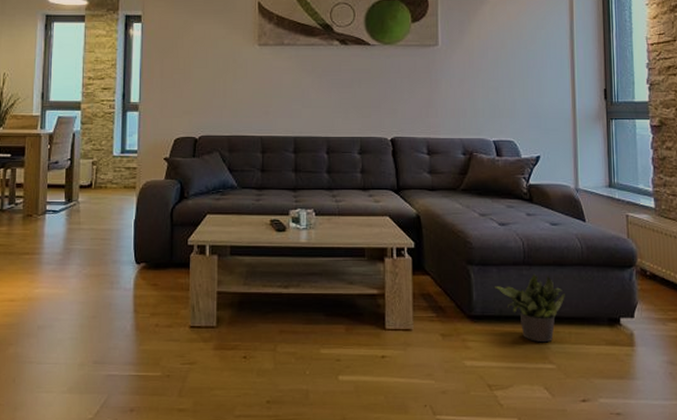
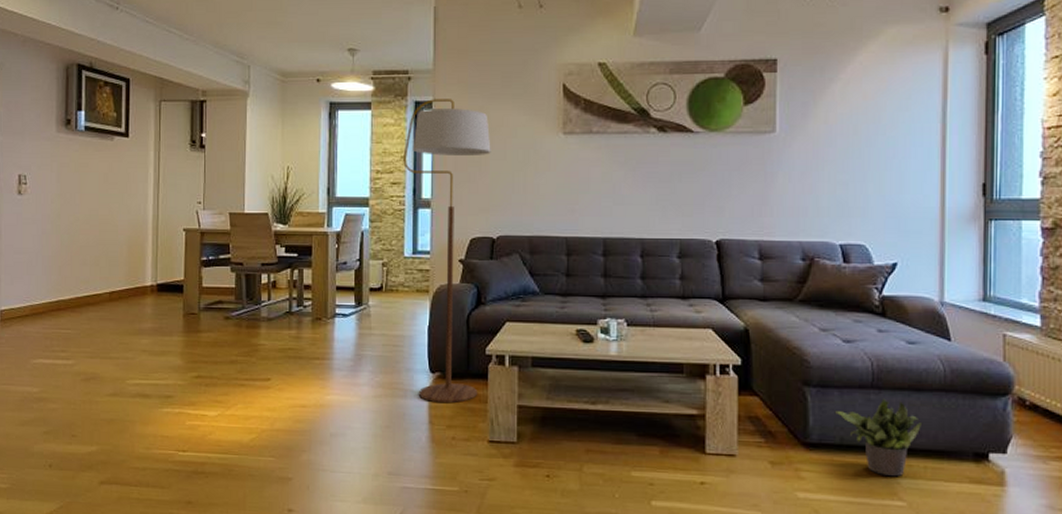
floor lamp: none [114,13,194,292] -> present [403,99,491,403]

